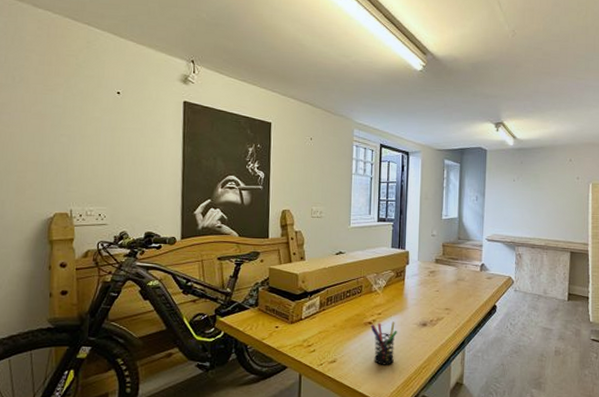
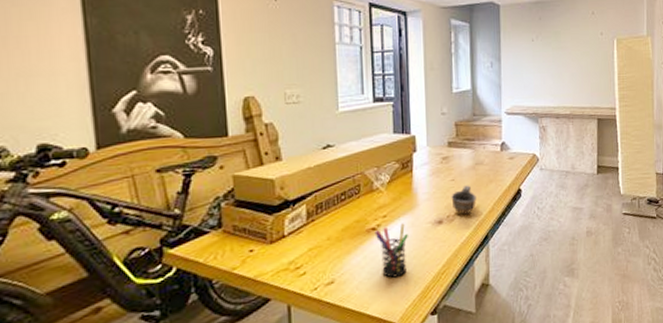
cup: none [435,297,457,321] -> present [451,185,476,215]

